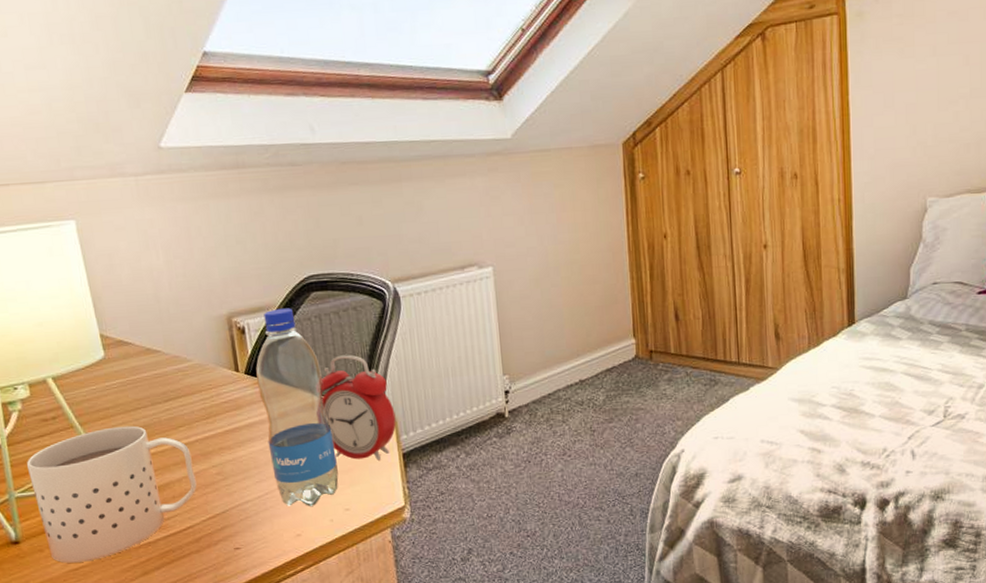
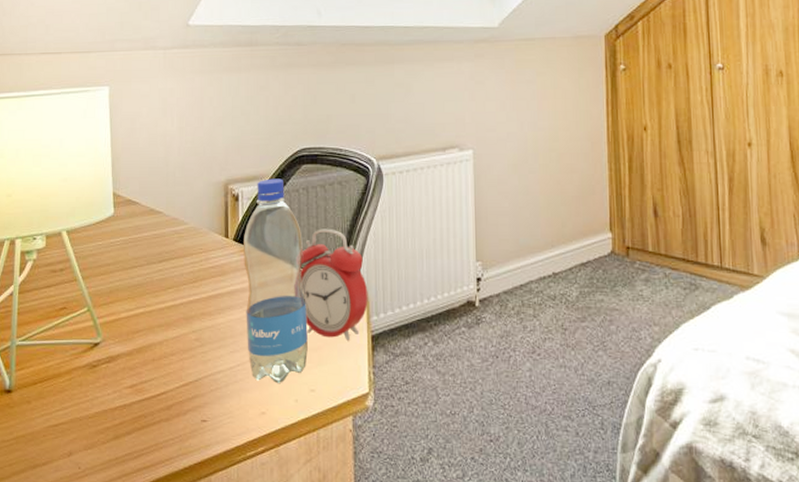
mug: present [26,425,198,563] -> none [31,283,177,419]

